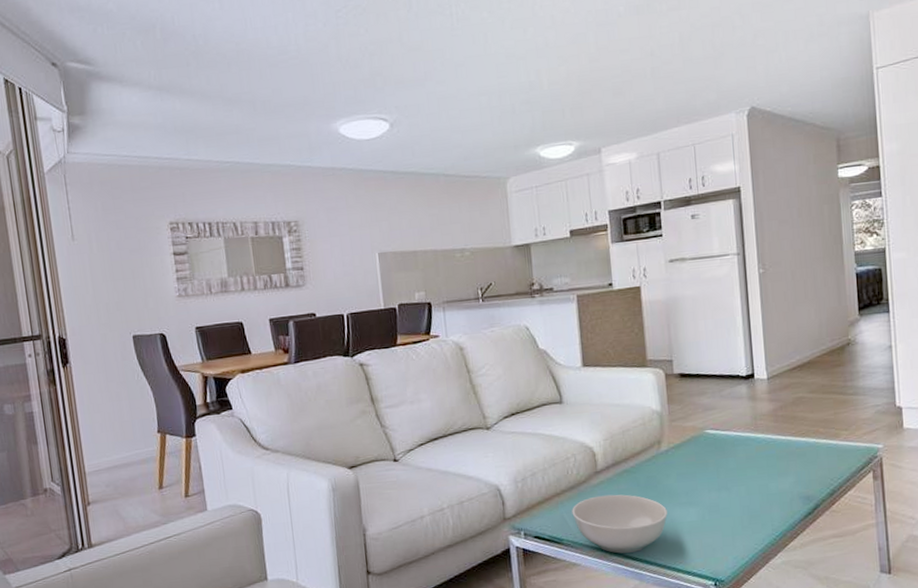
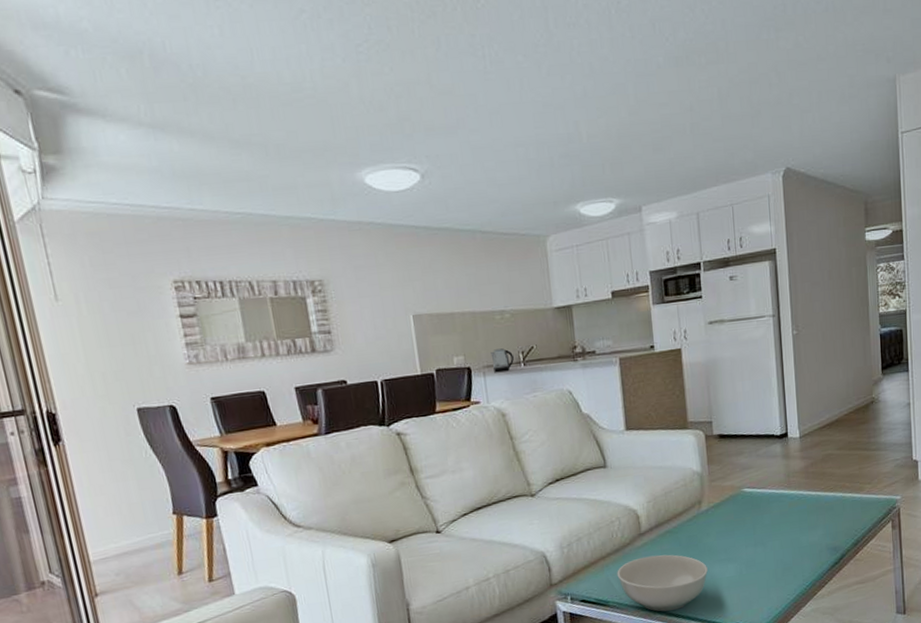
kettle: none [450,285,473,309] -> present [490,348,514,373]

